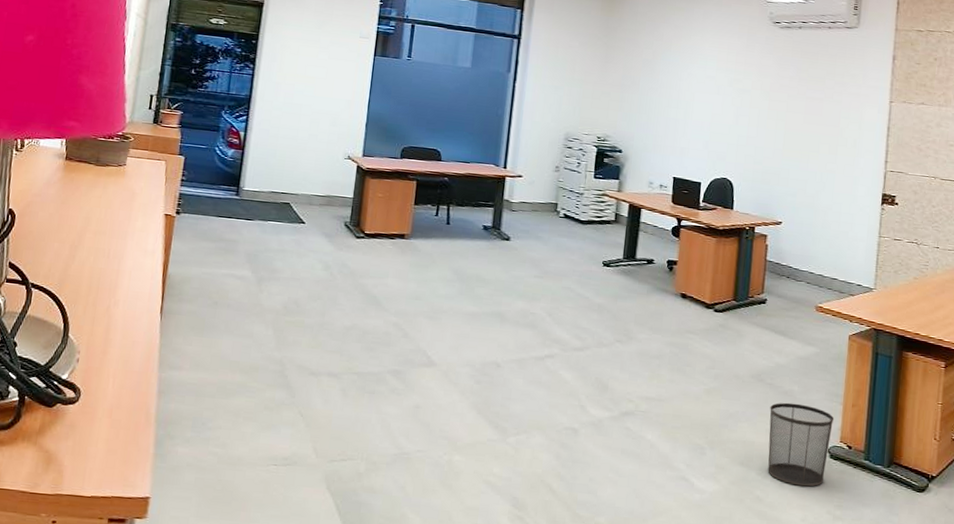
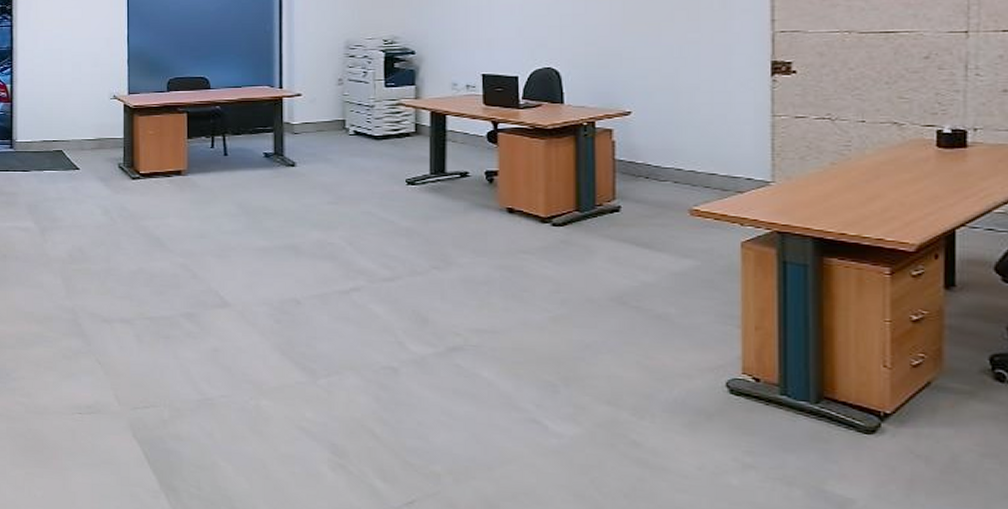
waste bin: present [768,402,835,487] -> none [639,328,731,429]

